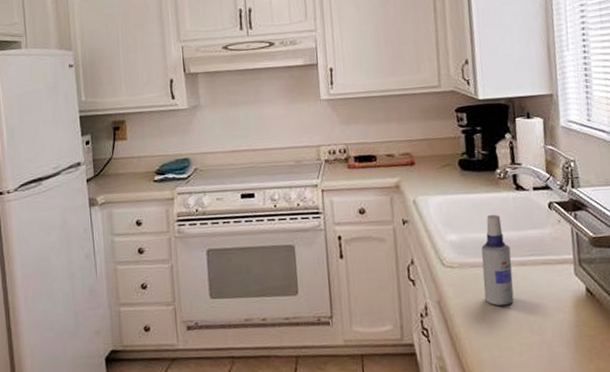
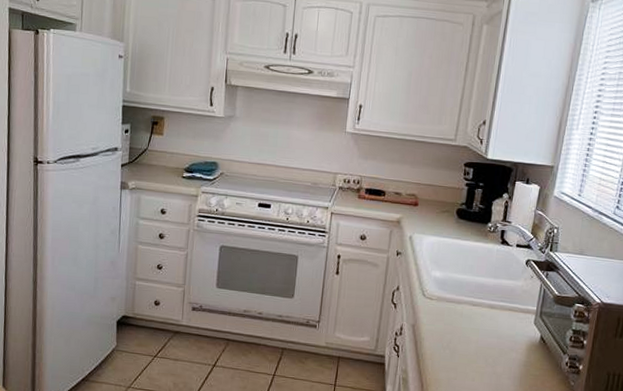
spray bottle: present [481,214,514,306] -> none [453,260,485,339]

